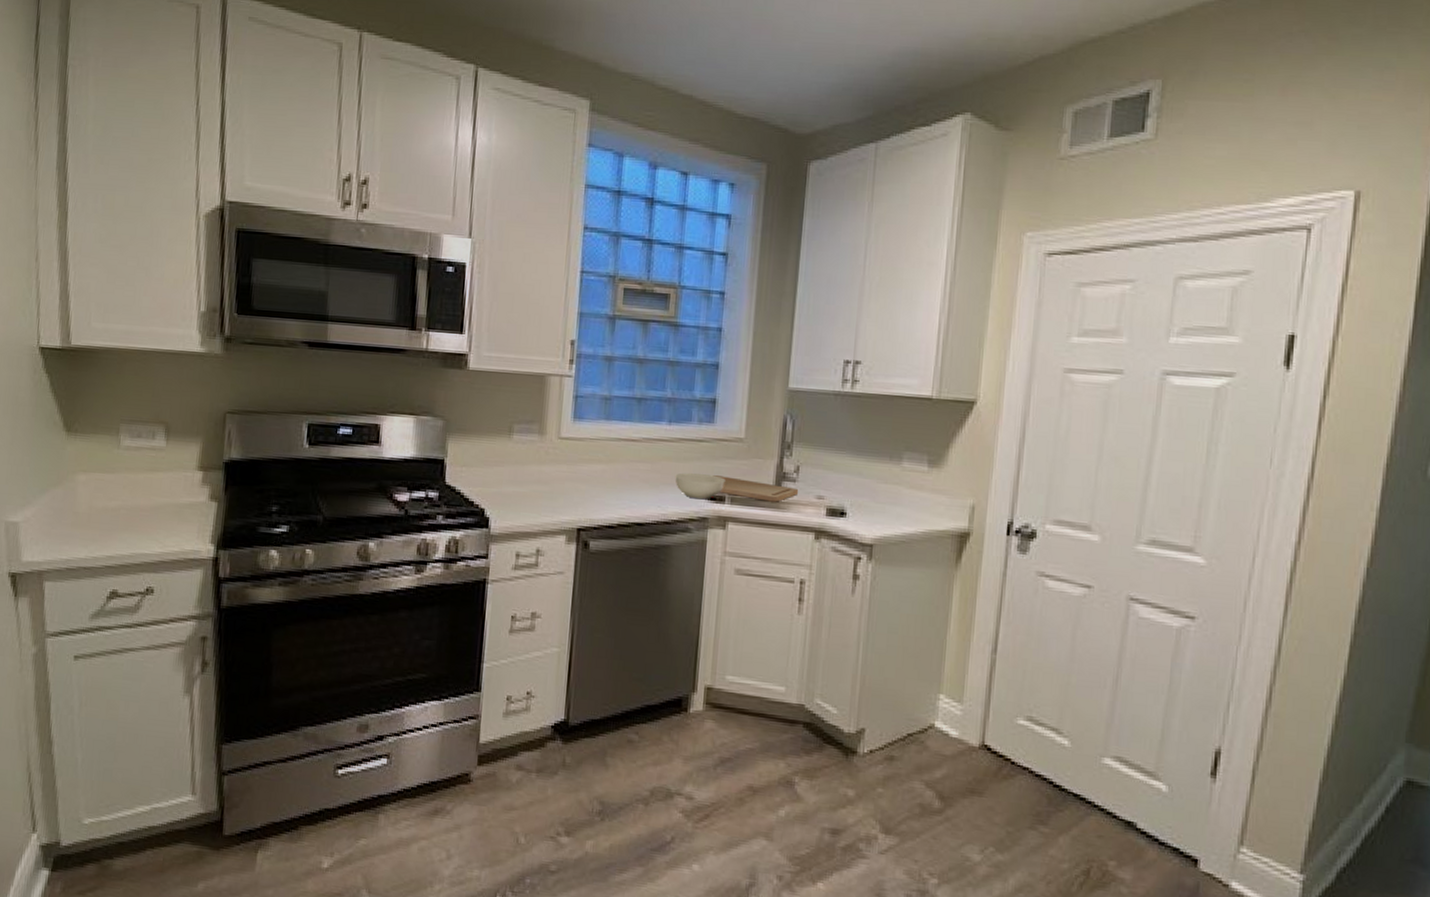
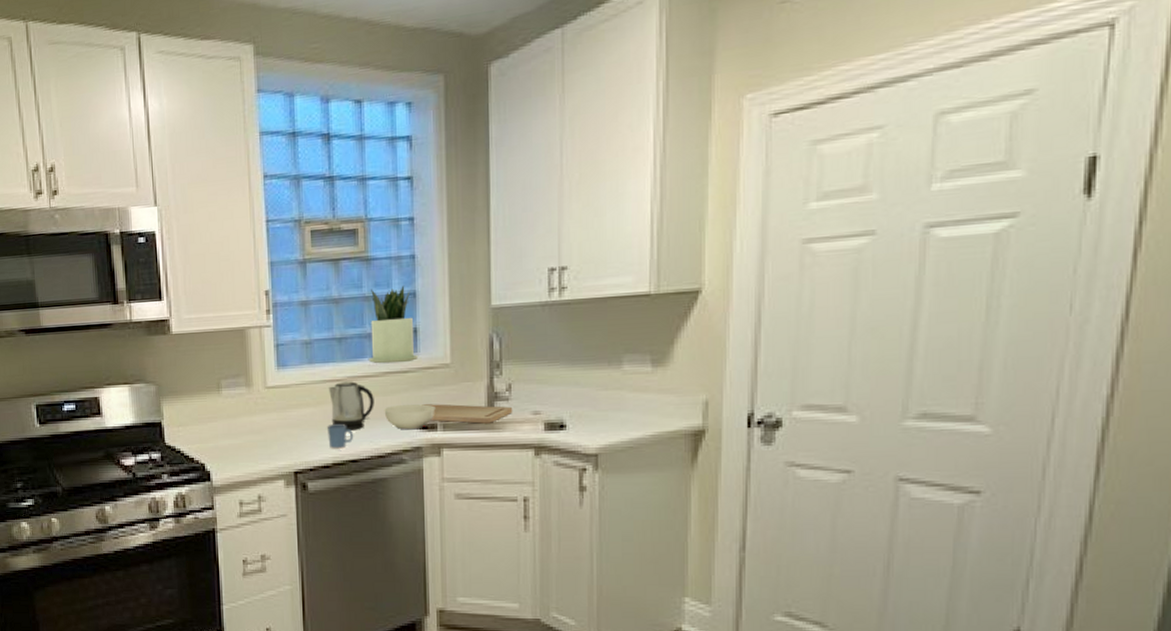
mug: none [616,483,643,510] -> present [328,423,354,449]
kettle: none [621,442,667,493] -> present [329,381,374,431]
planter: none [665,354,715,432] -> present [368,285,419,364]

